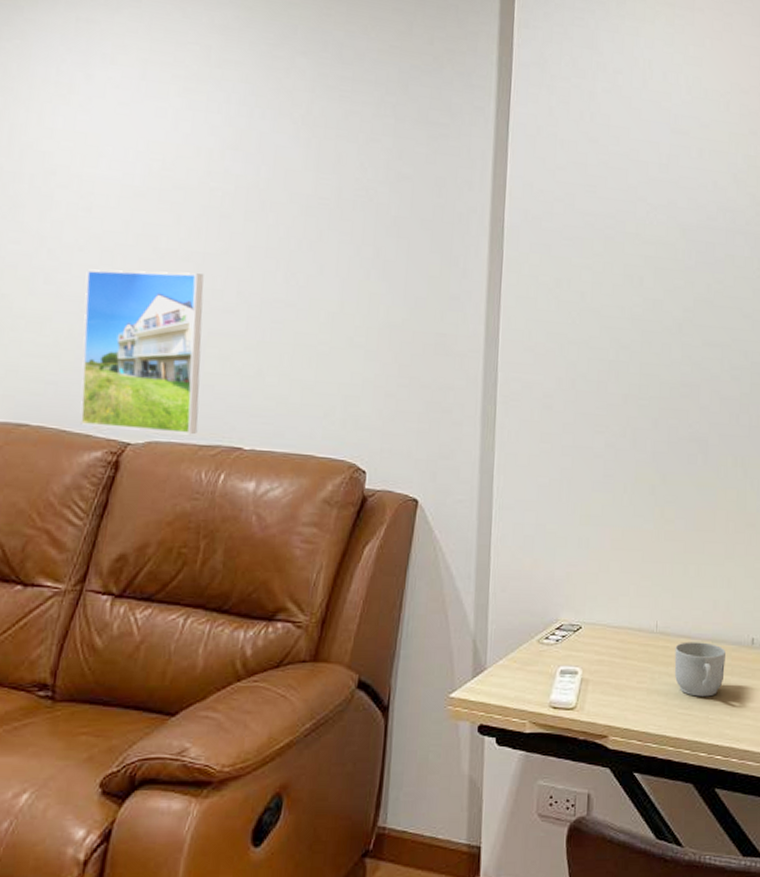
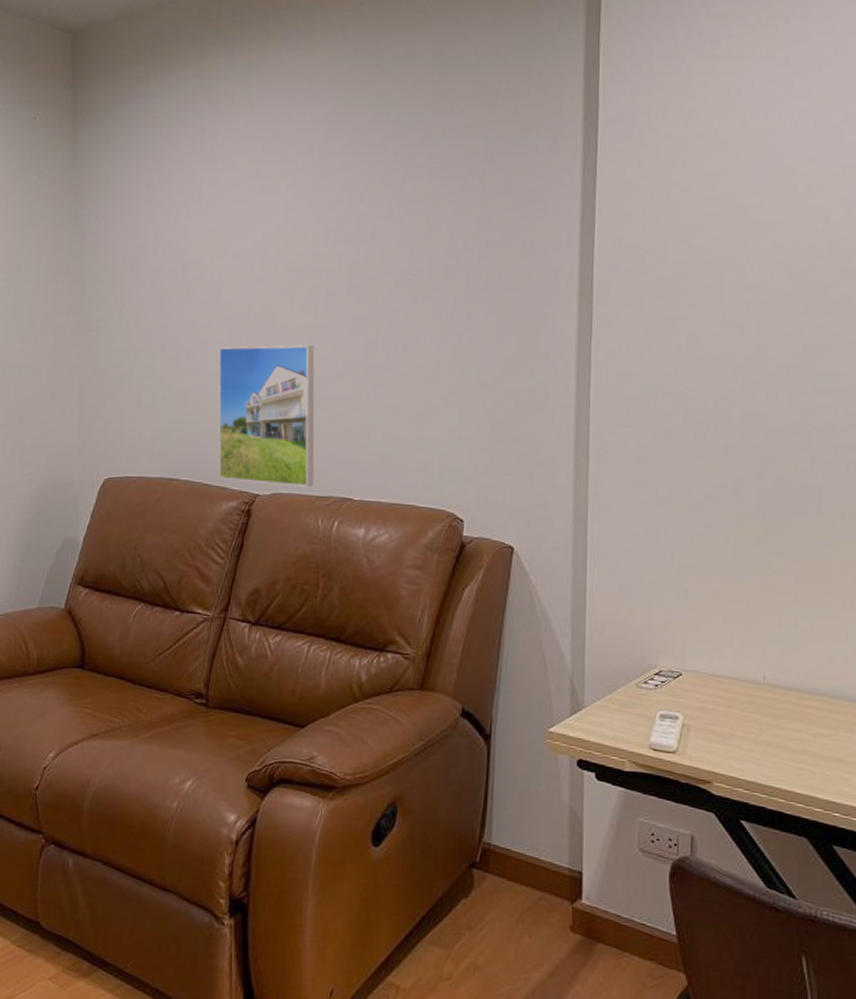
mug: present [674,642,725,697] -> none [784,695,844,753]

